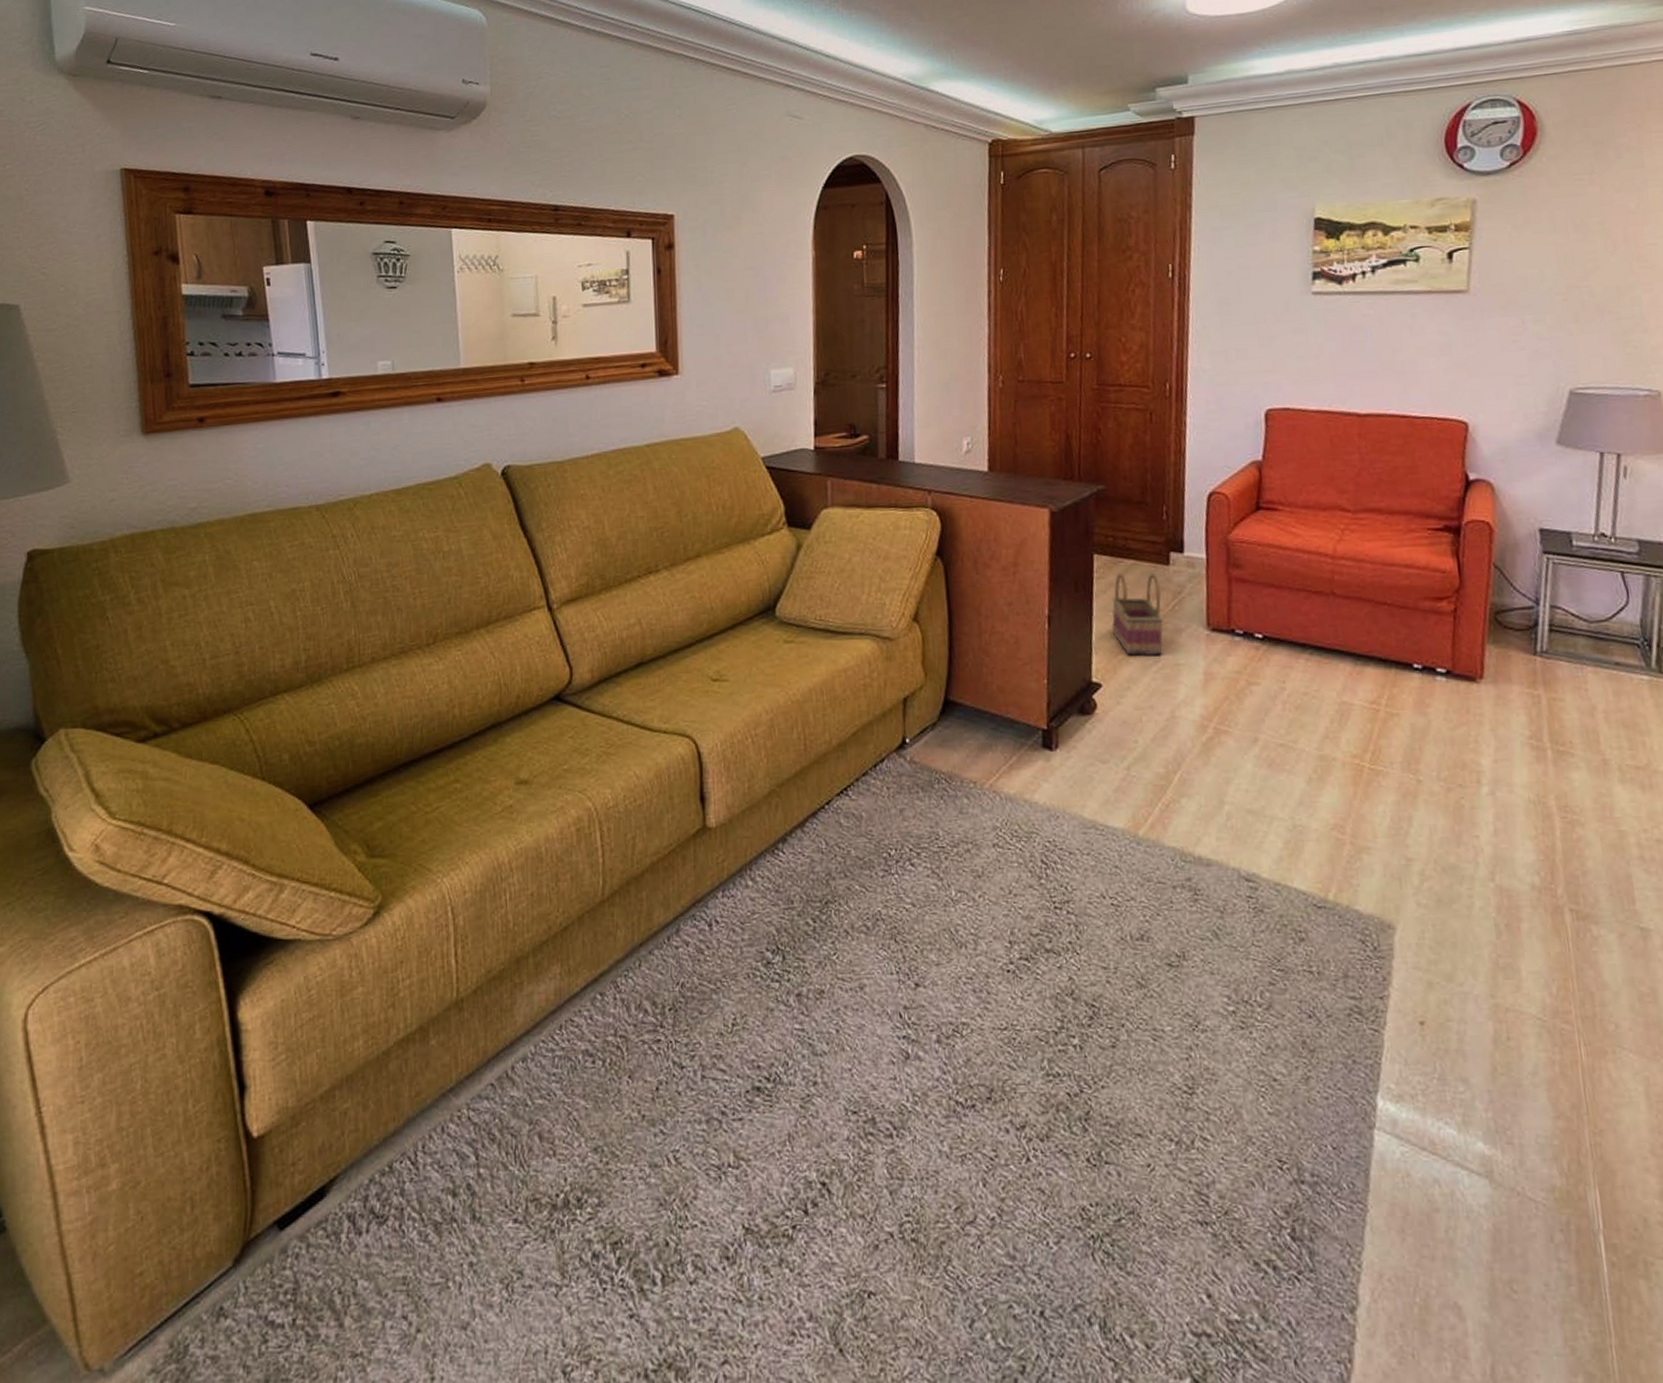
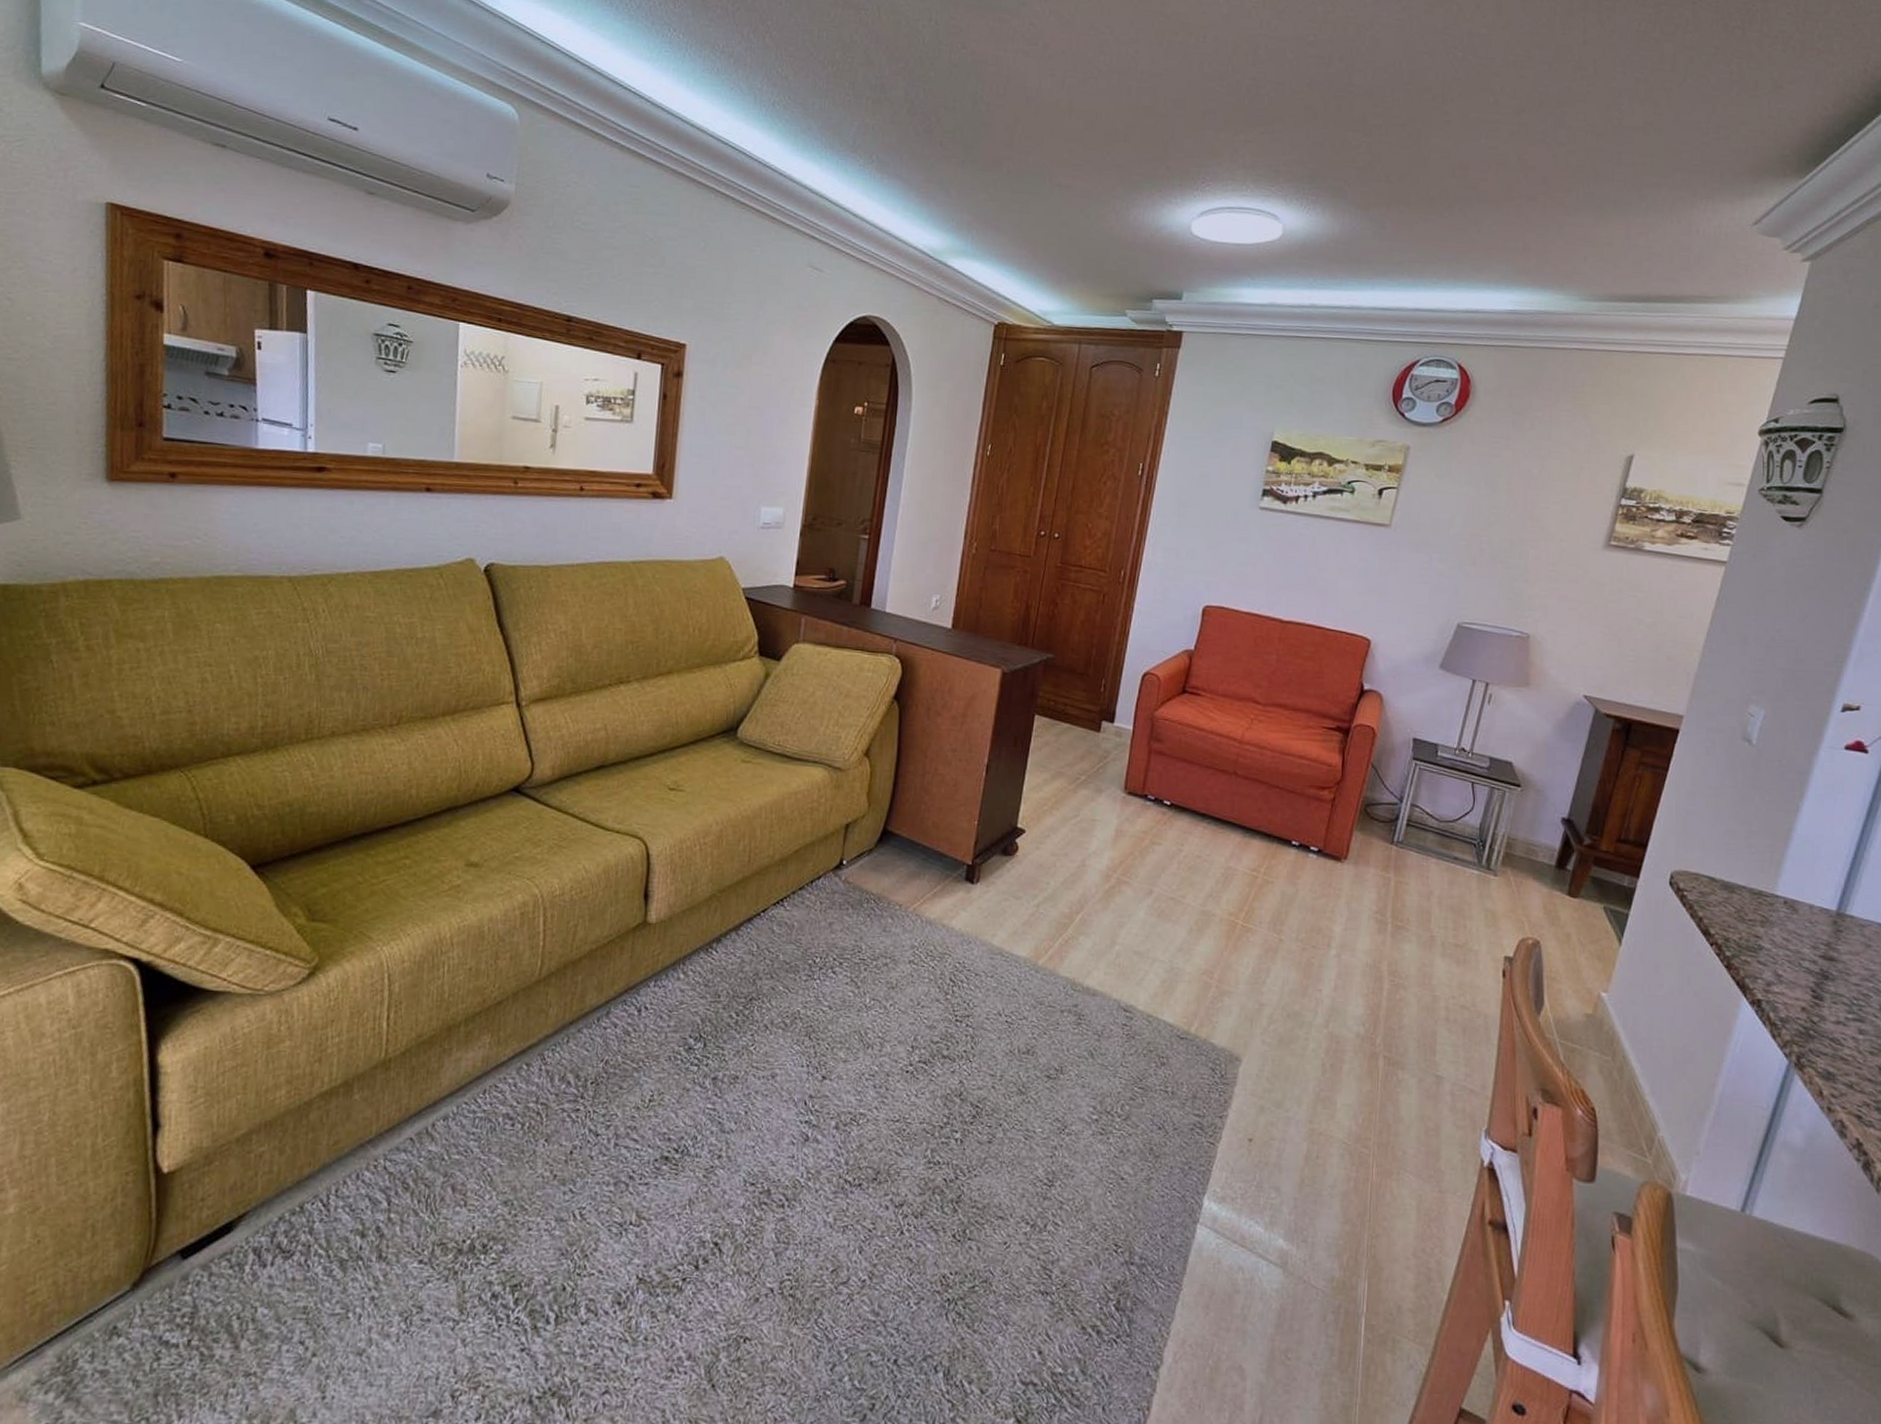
basket: present [1111,572,1164,657] -> none [1042,734,1089,811]

